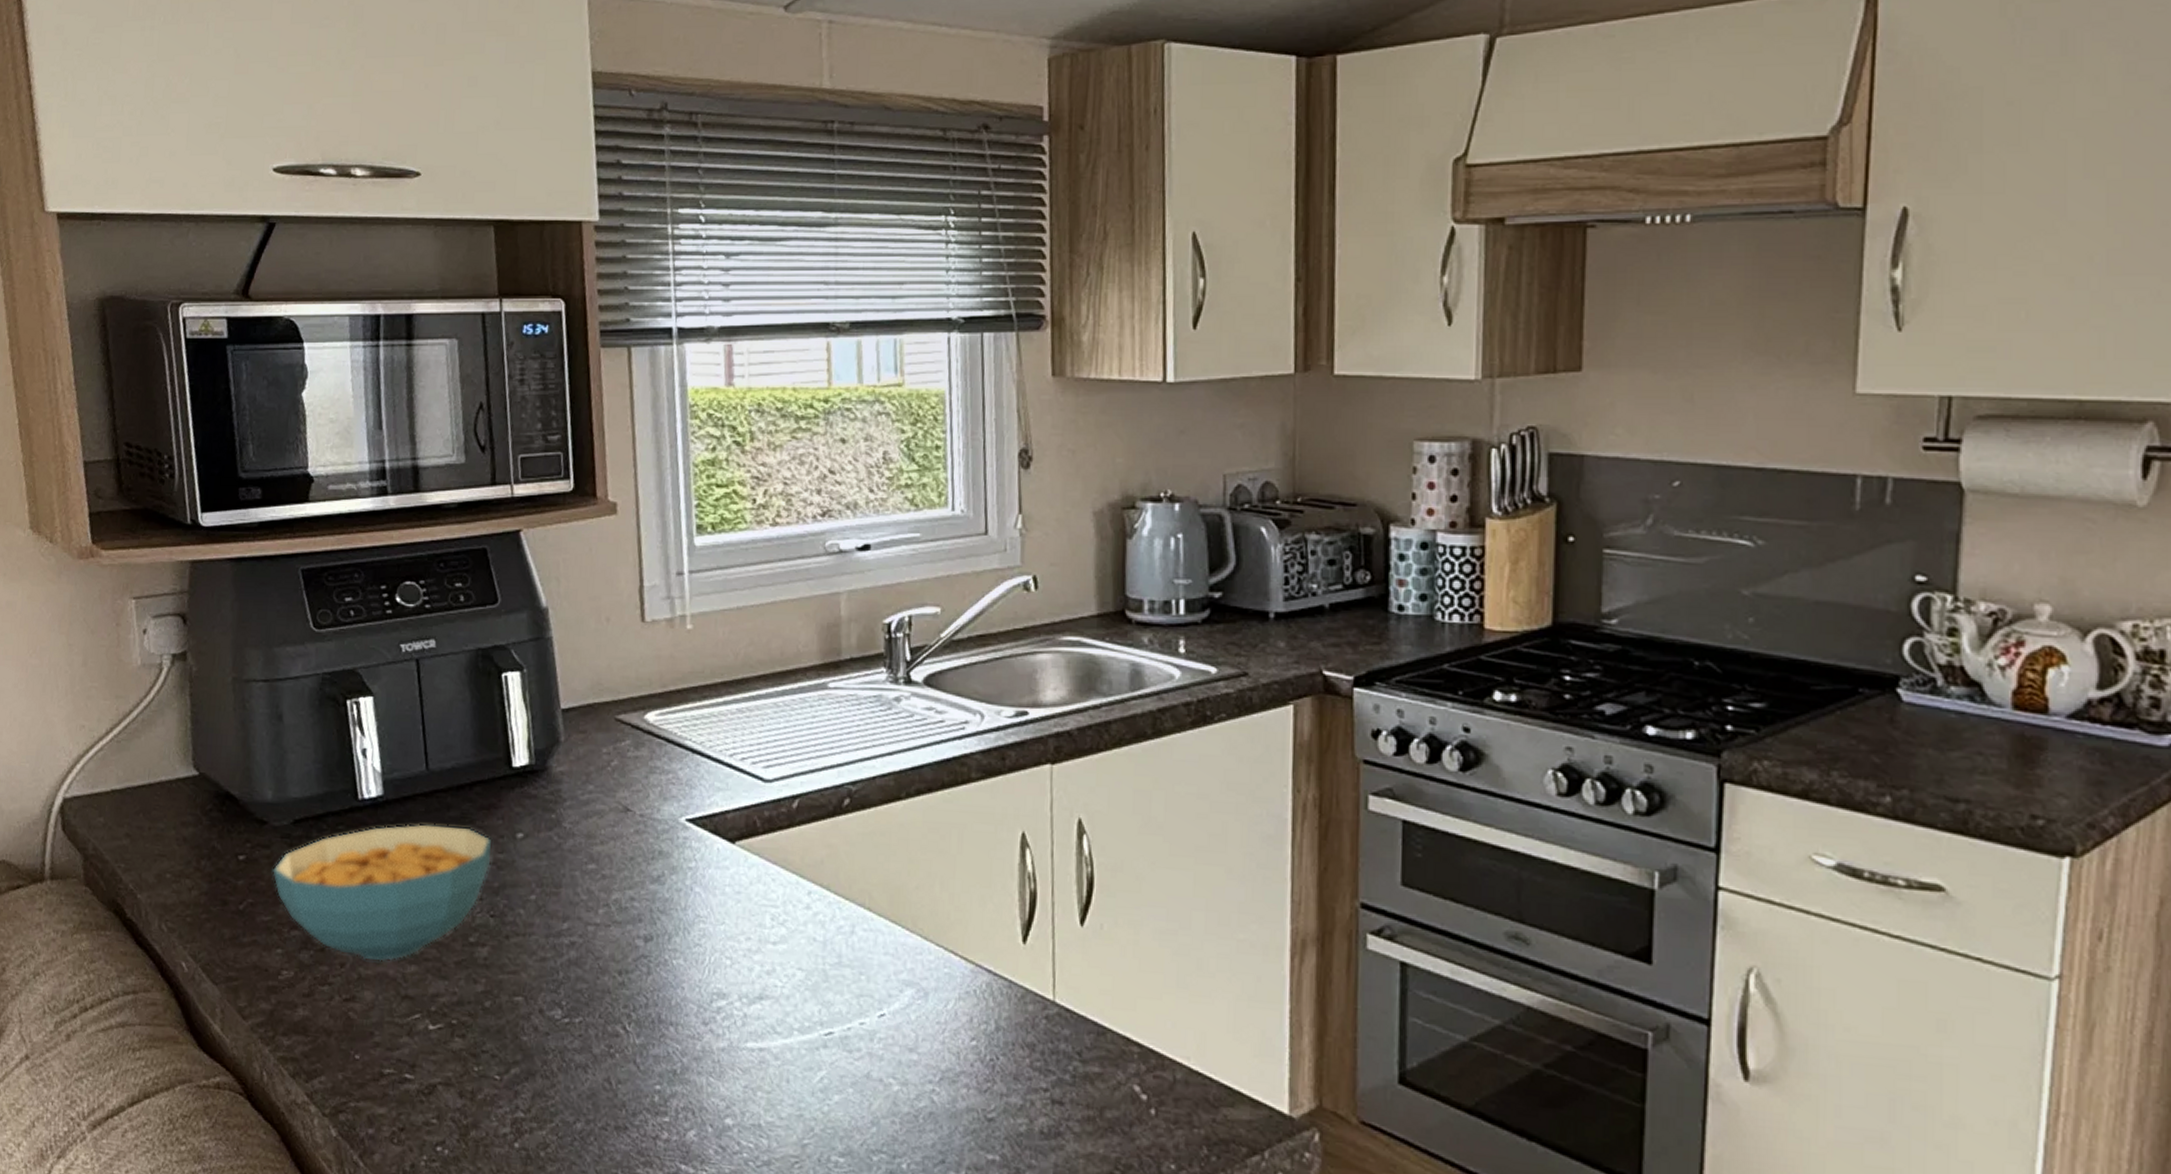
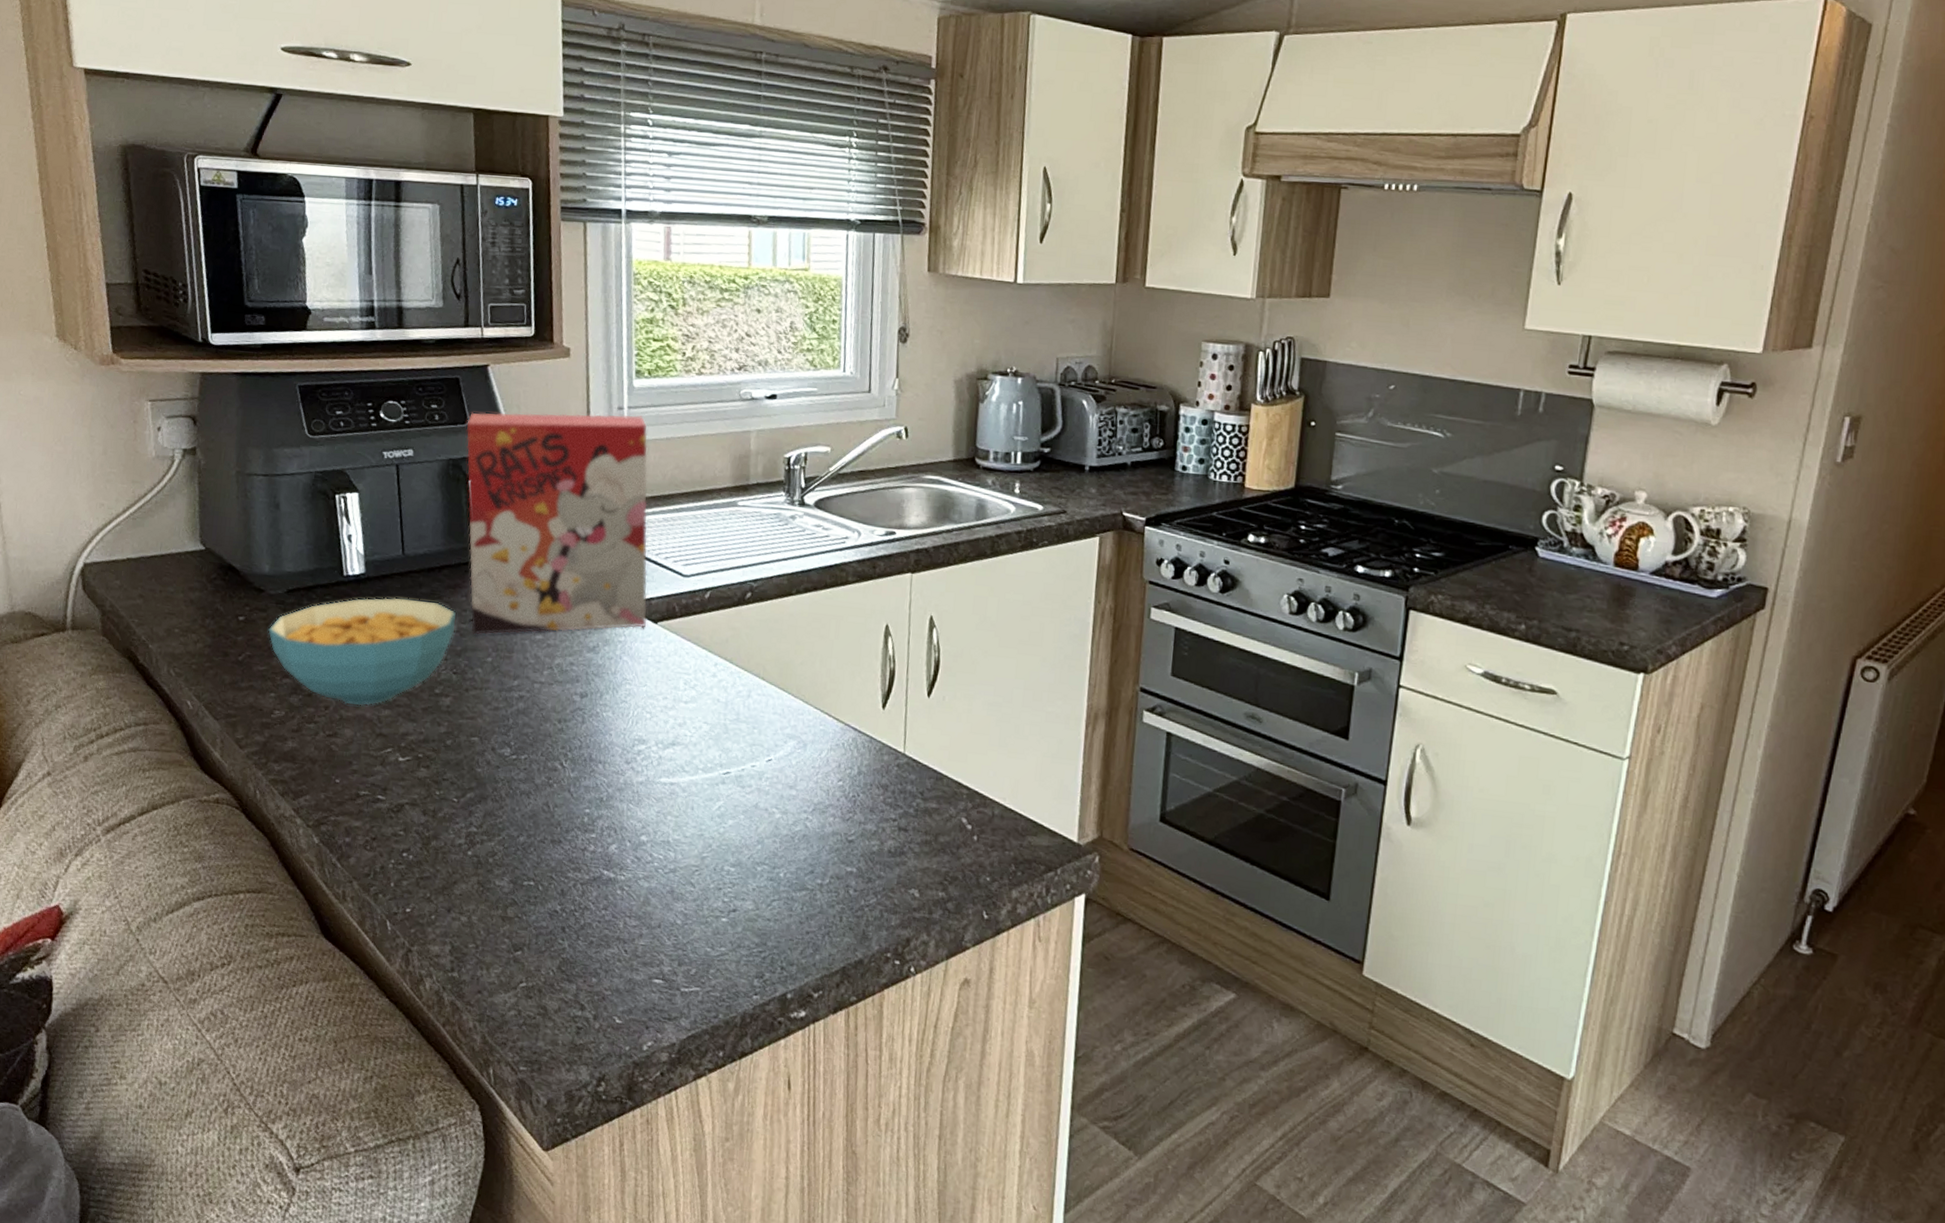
cereal box: none [496,581,723,867] -> present [466,412,648,635]

